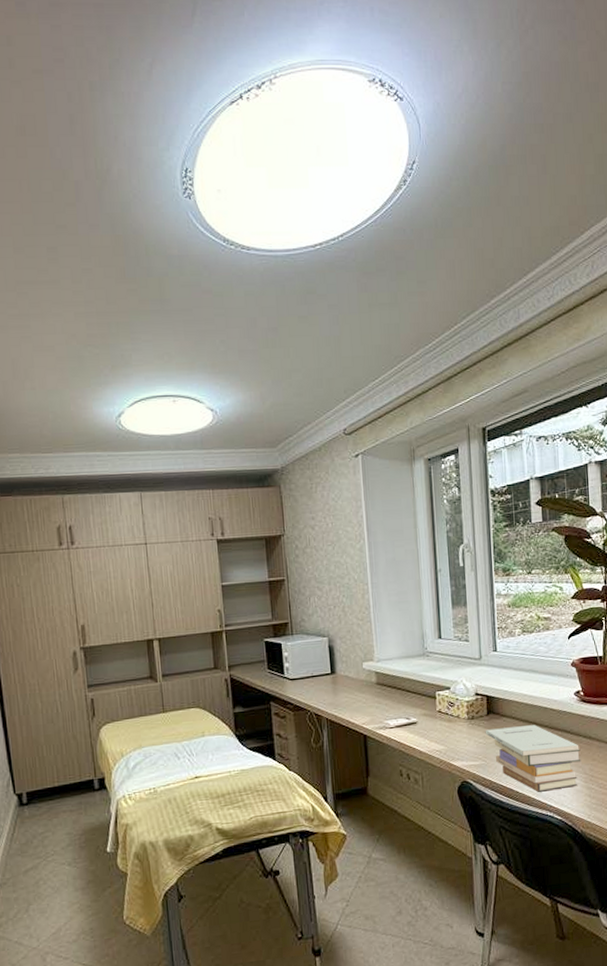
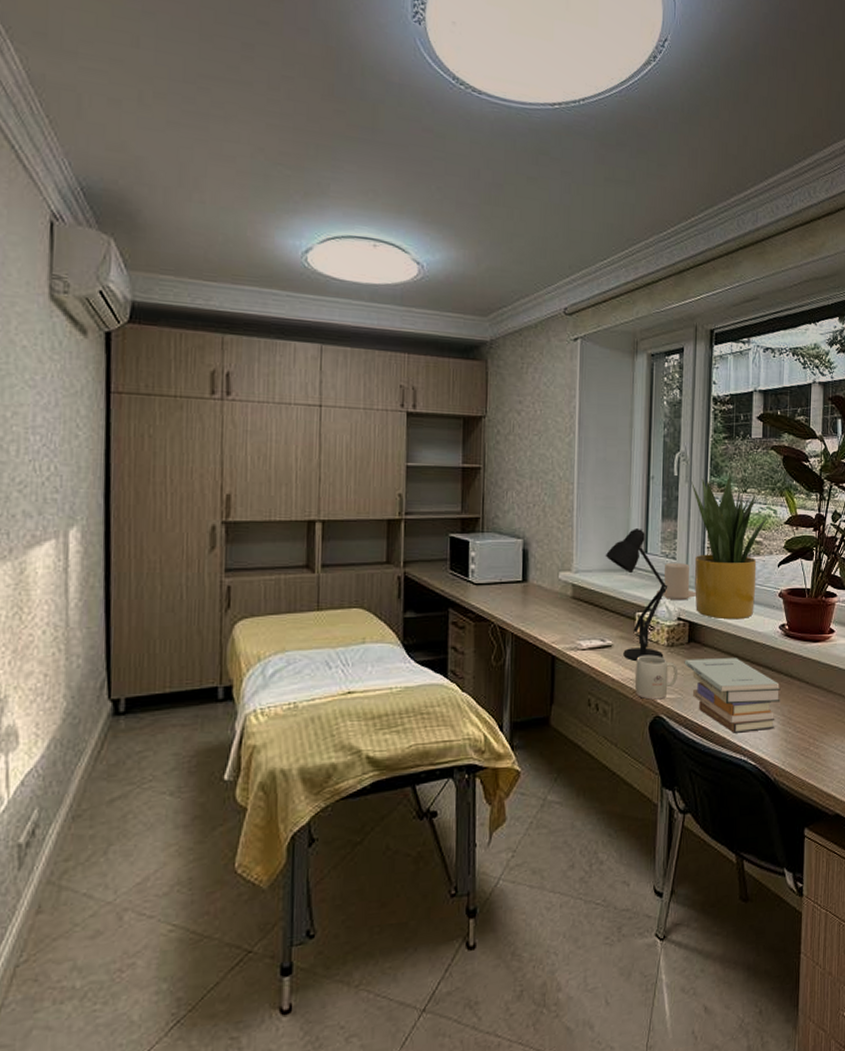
desk lamp: none [402,616,465,734] -> present [605,527,668,661]
mug: none [439,727,481,767] -> present [634,654,679,700]
candle: none [453,644,491,678] -> present [656,563,696,601]
planter: none [477,557,556,691] -> present [691,472,770,620]

